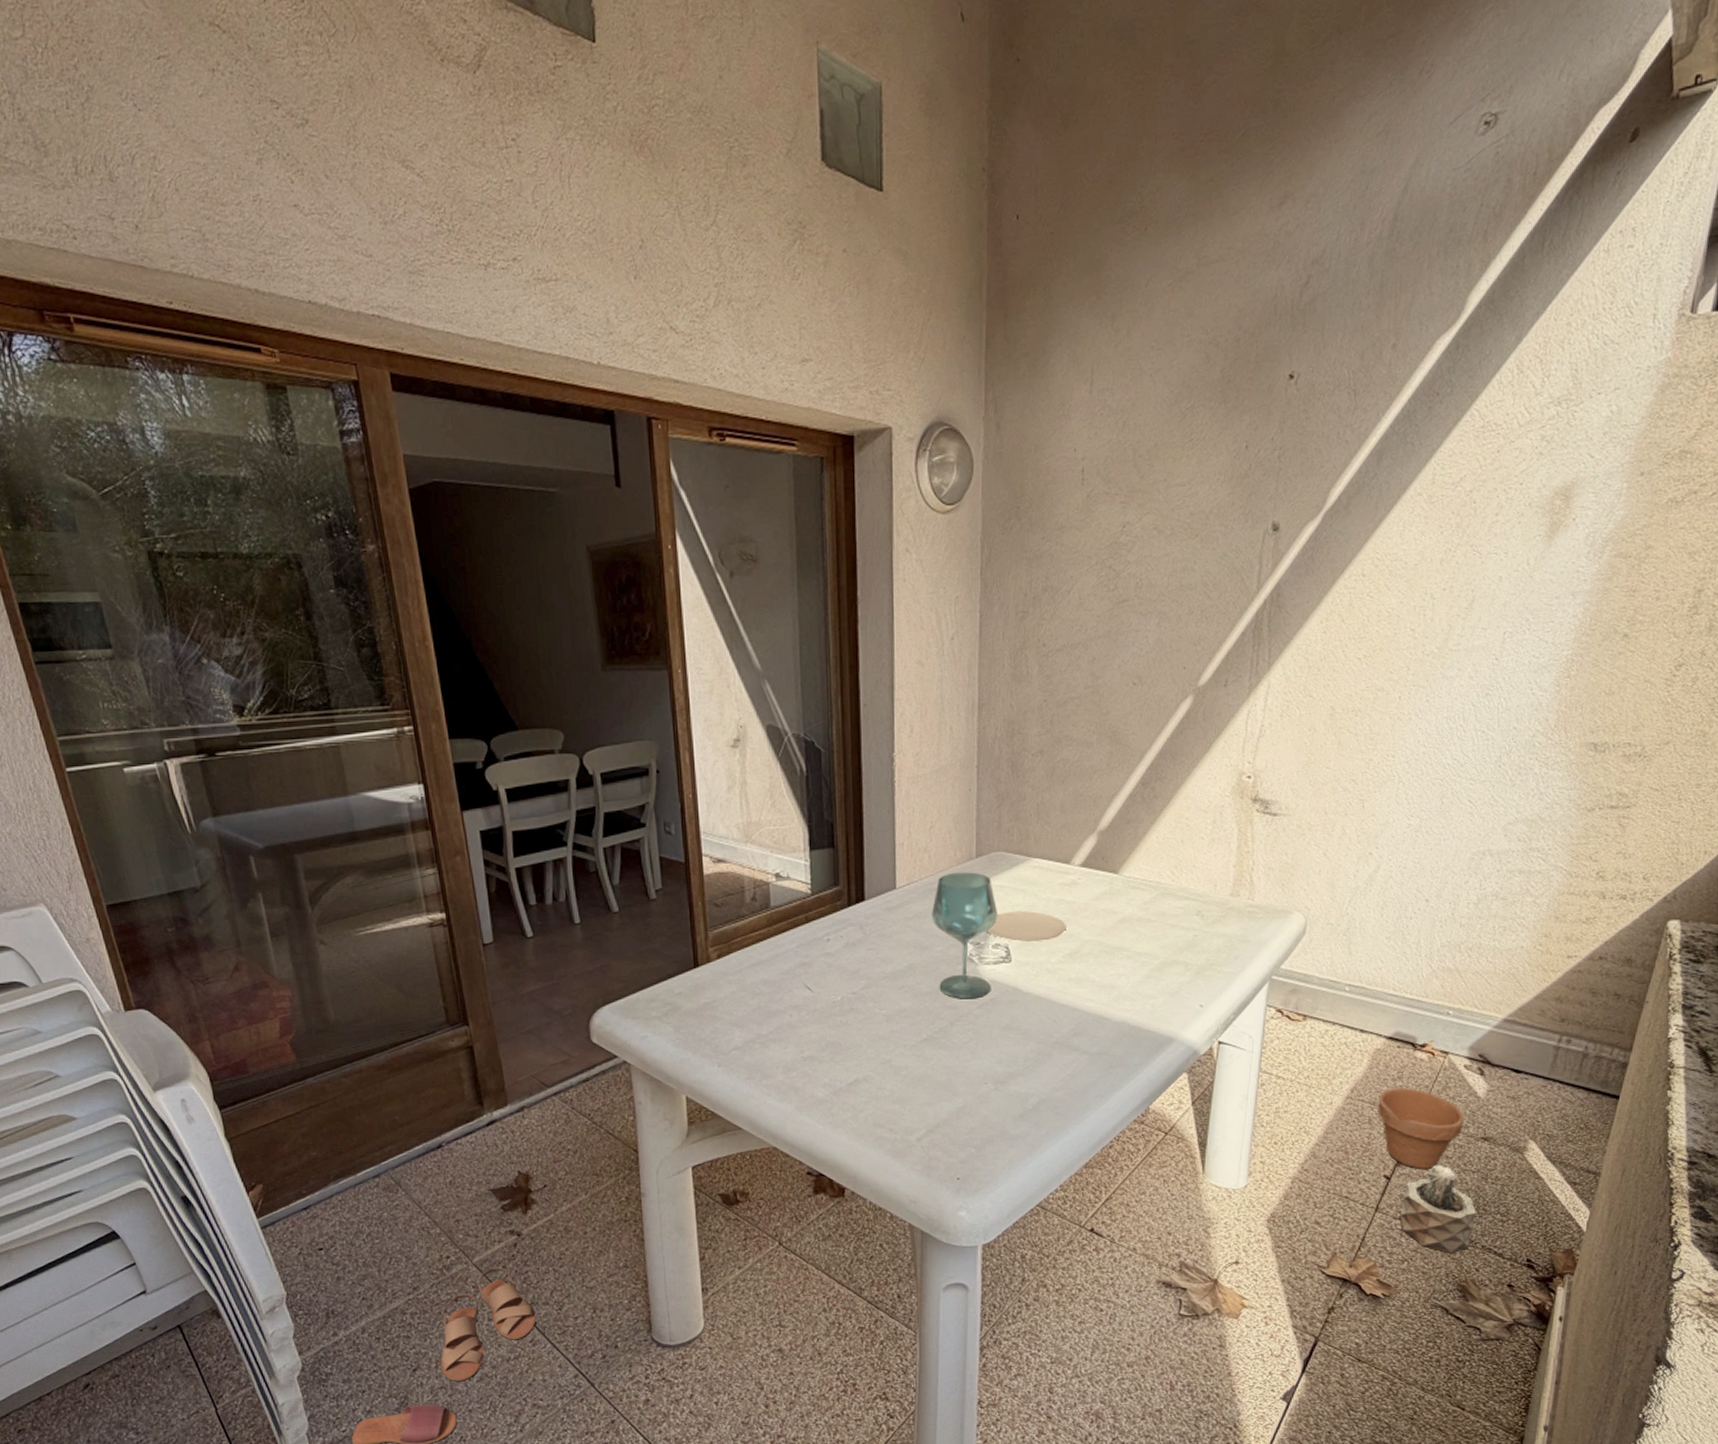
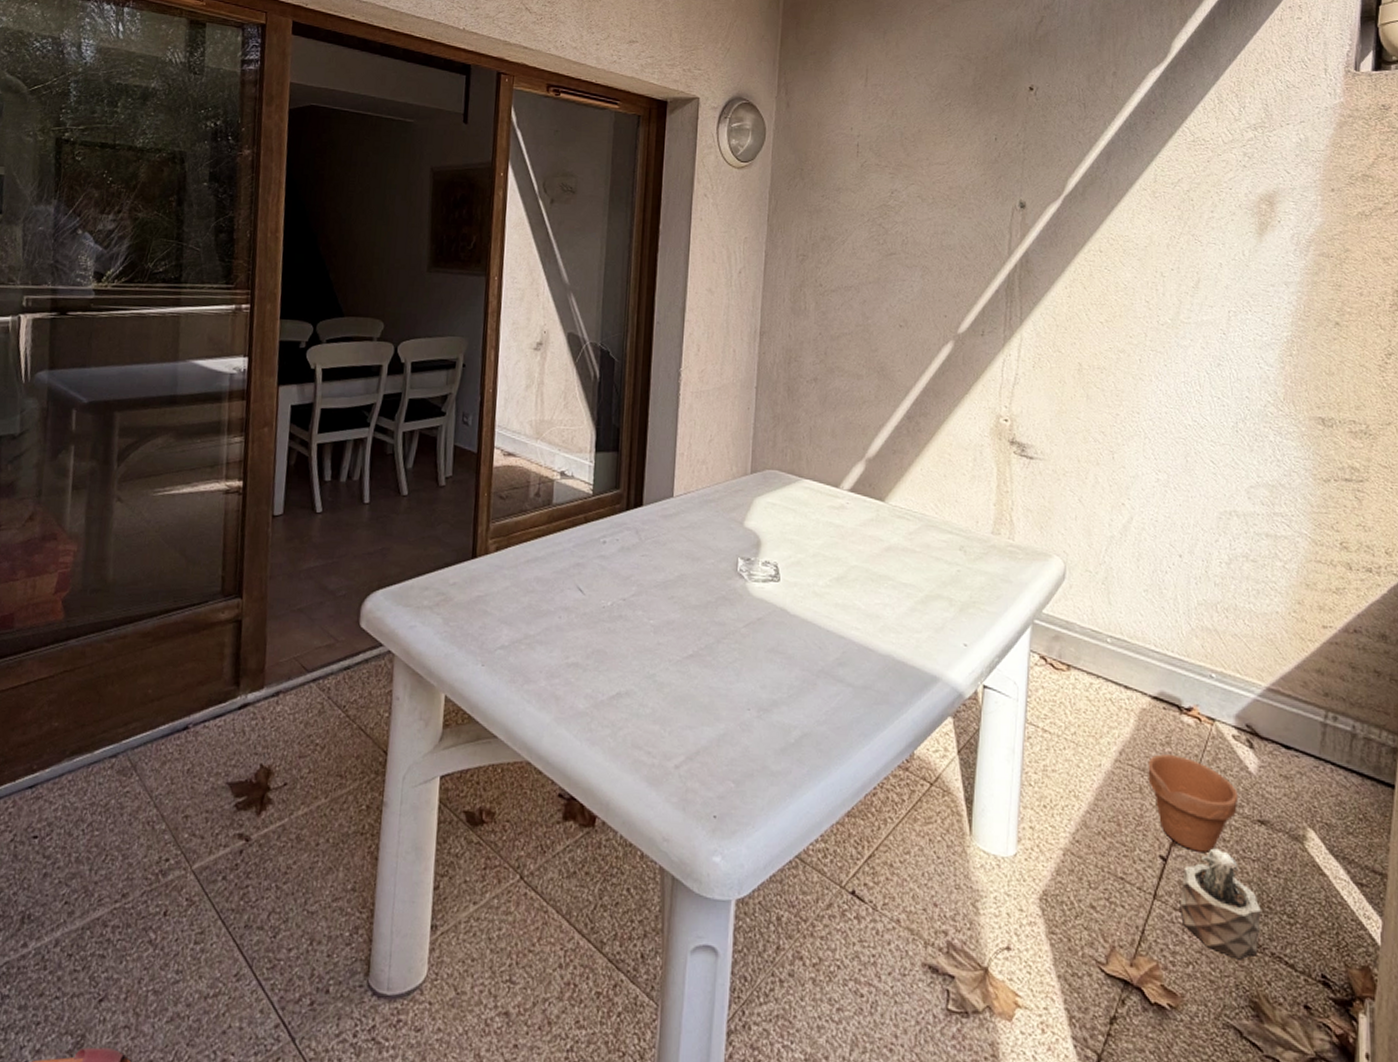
sandal: present [440,1268,536,1382] -> none [130,877,247,1021]
wine glass: present [932,872,998,999] -> none [705,486,769,617]
plate: present [988,911,1066,942] -> none [759,529,834,563]

